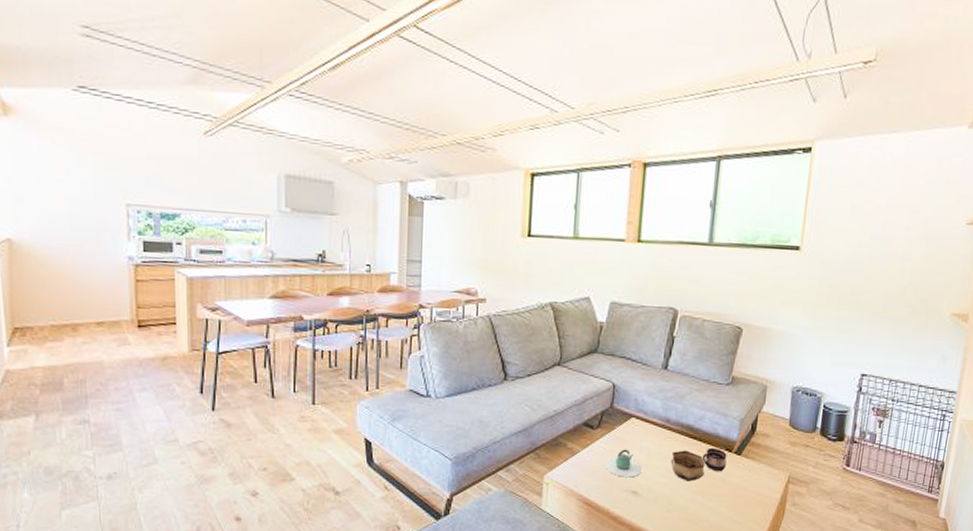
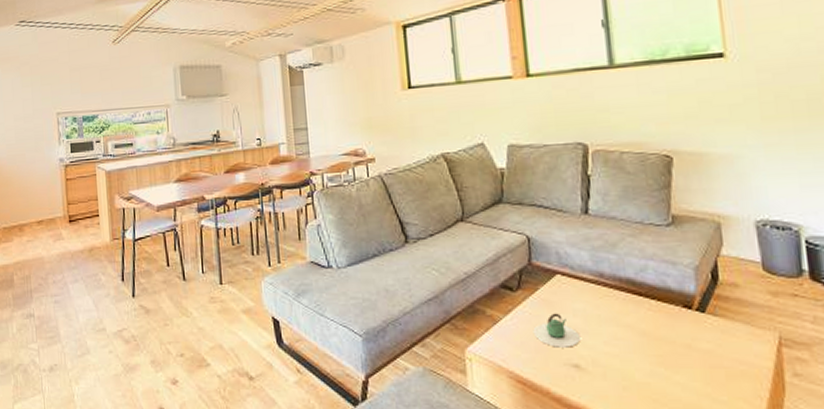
bowl: present [670,450,705,482] -> none [614,310,662,349]
cup: present [703,447,727,472] -> none [655,305,688,336]

